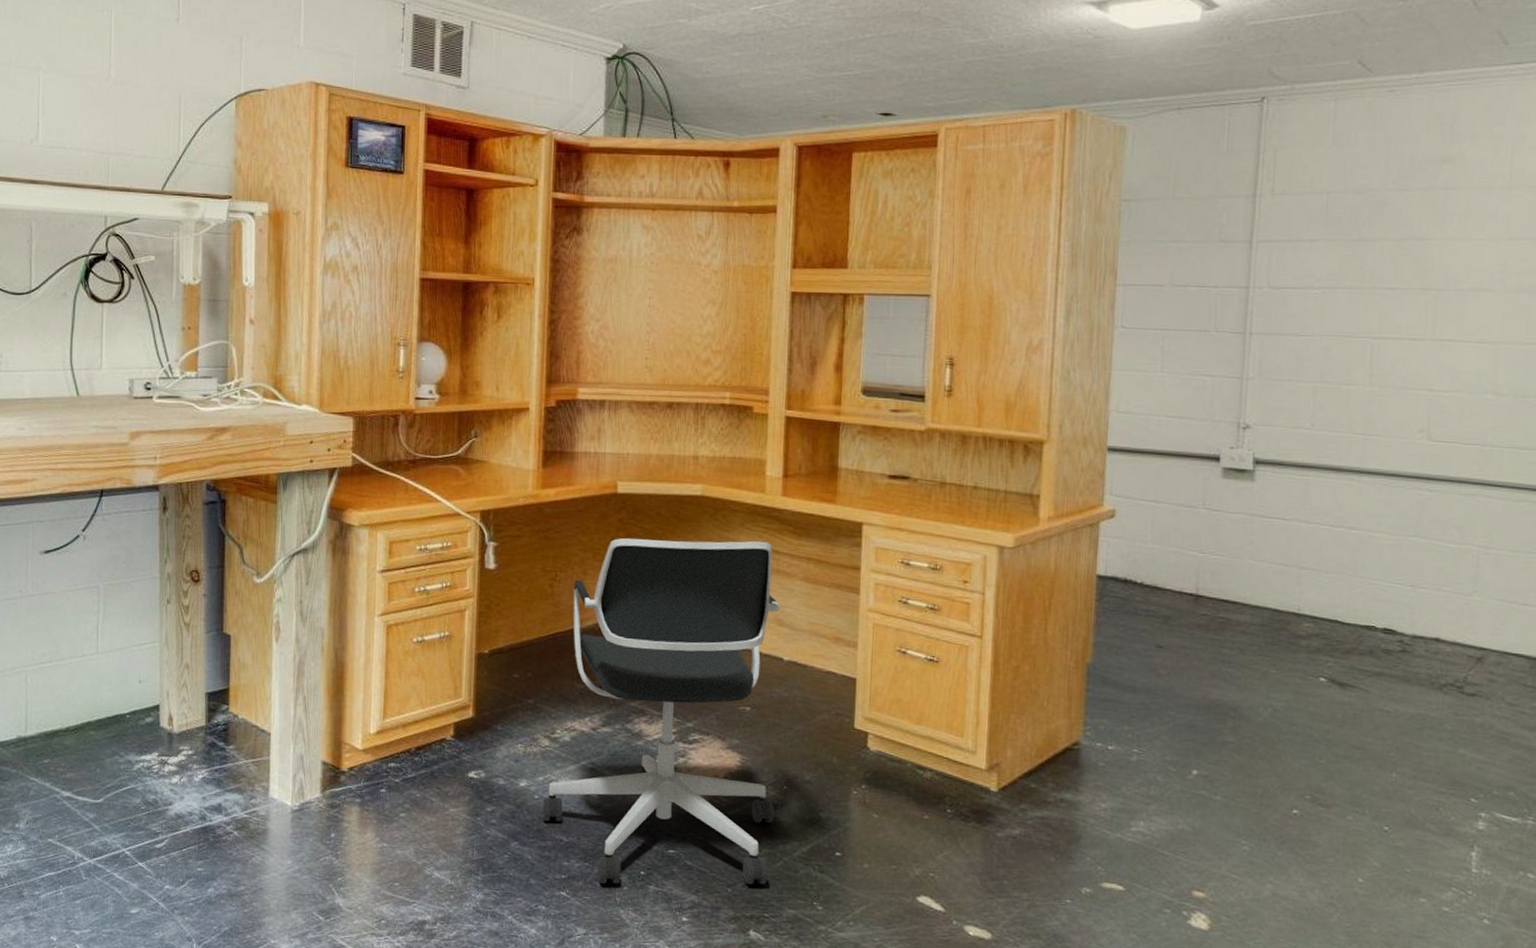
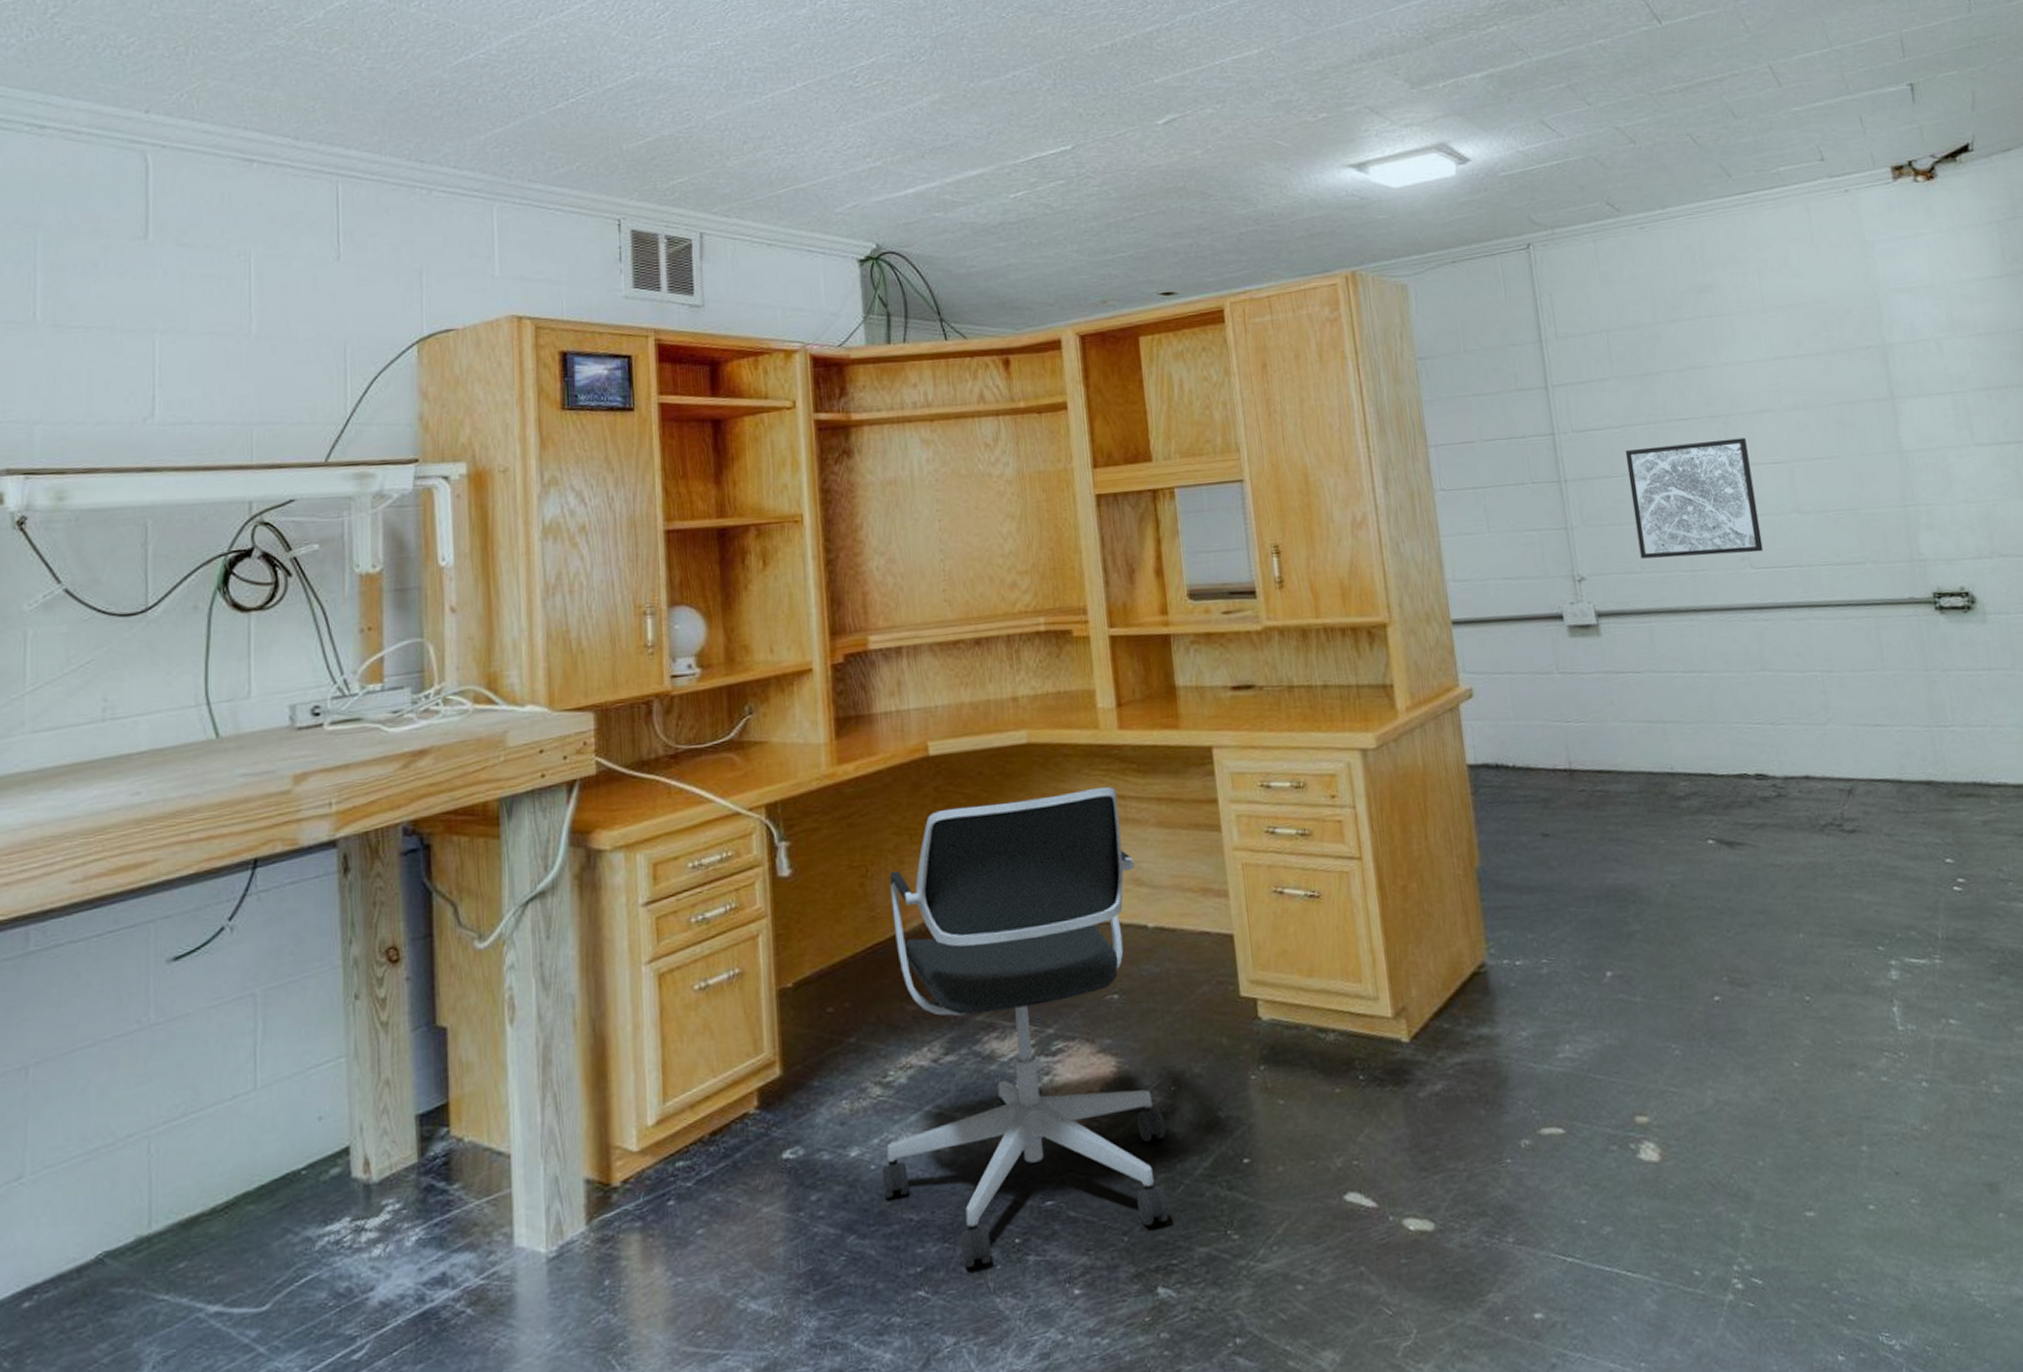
wall art: none [1313,311,1455,426] -> present [1625,437,1764,559]

